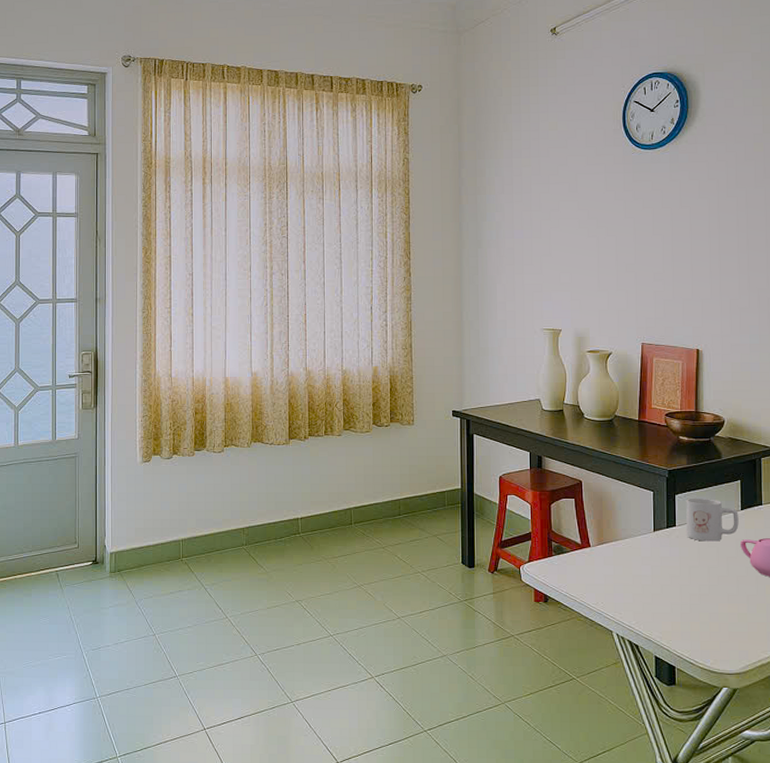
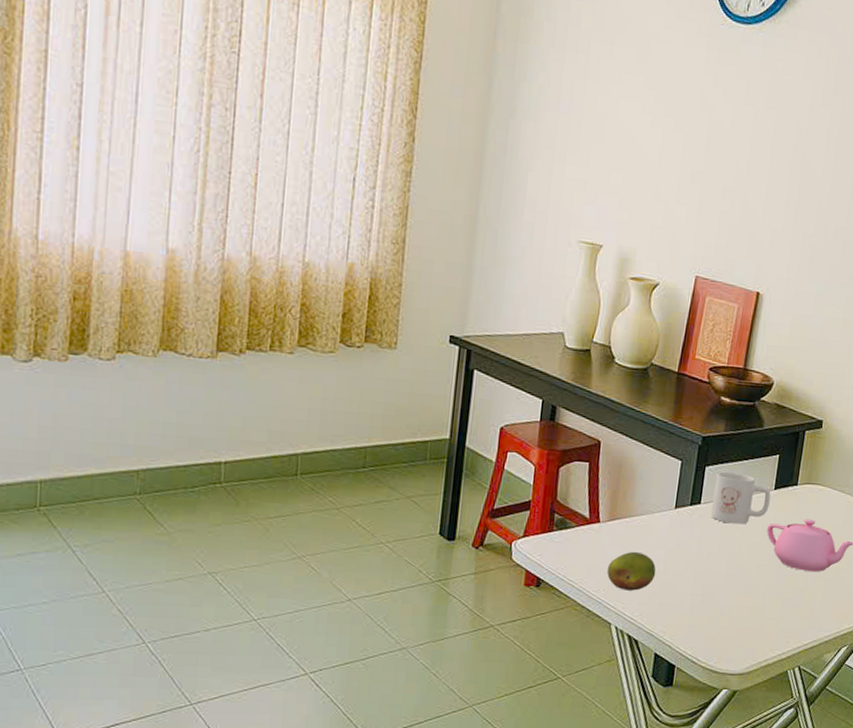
fruit: none [603,569,645,603] -> present [607,551,656,591]

